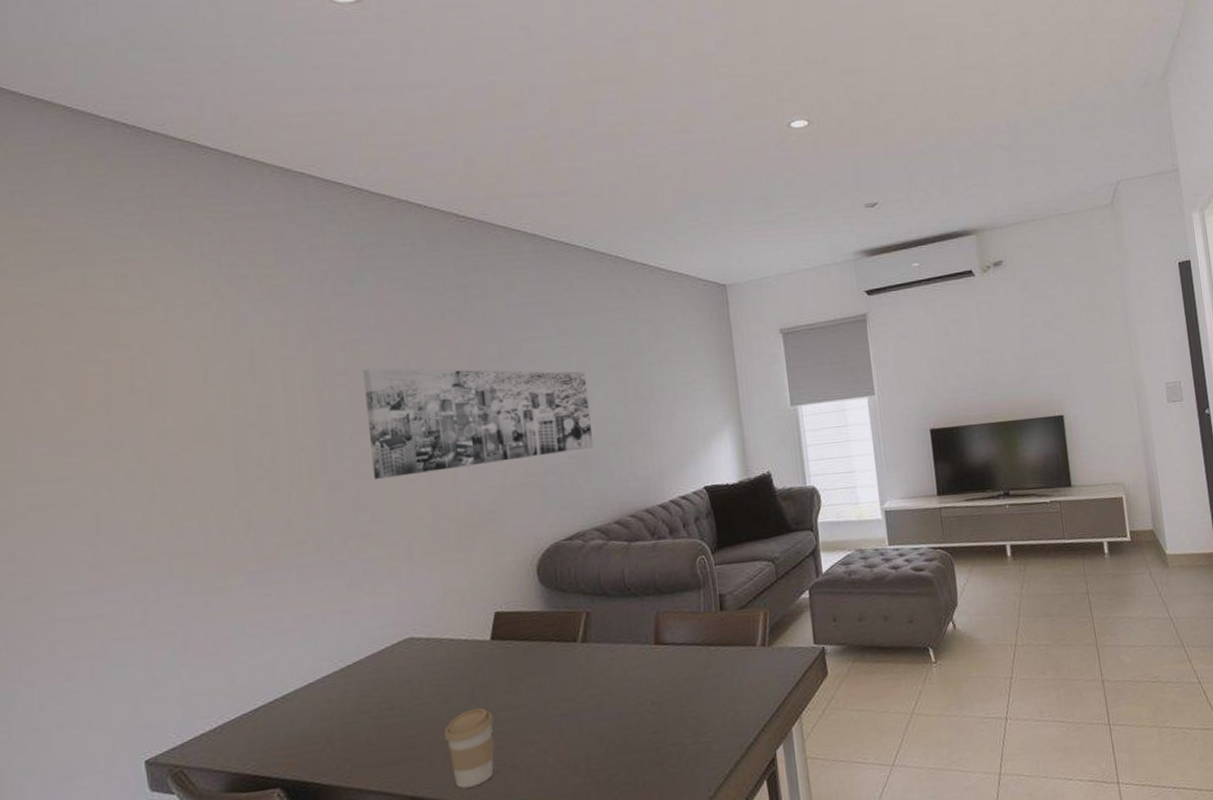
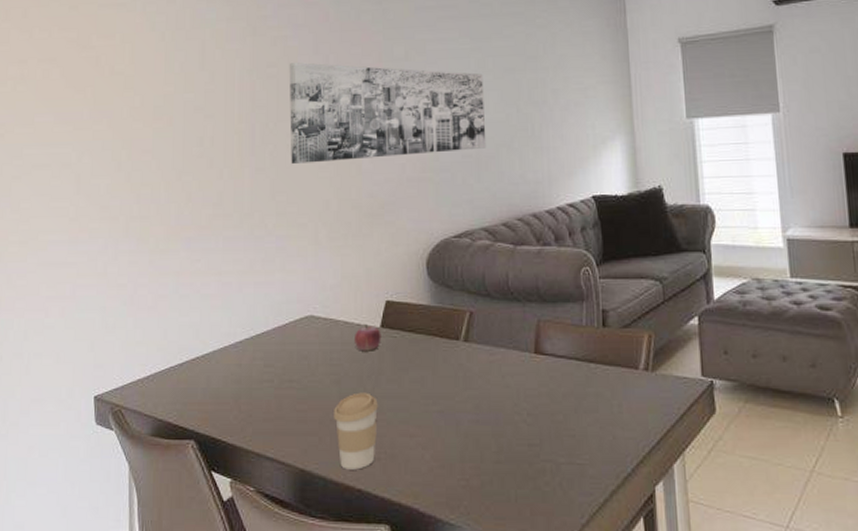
fruit: none [462,639,493,667] -> present [355,324,381,351]

